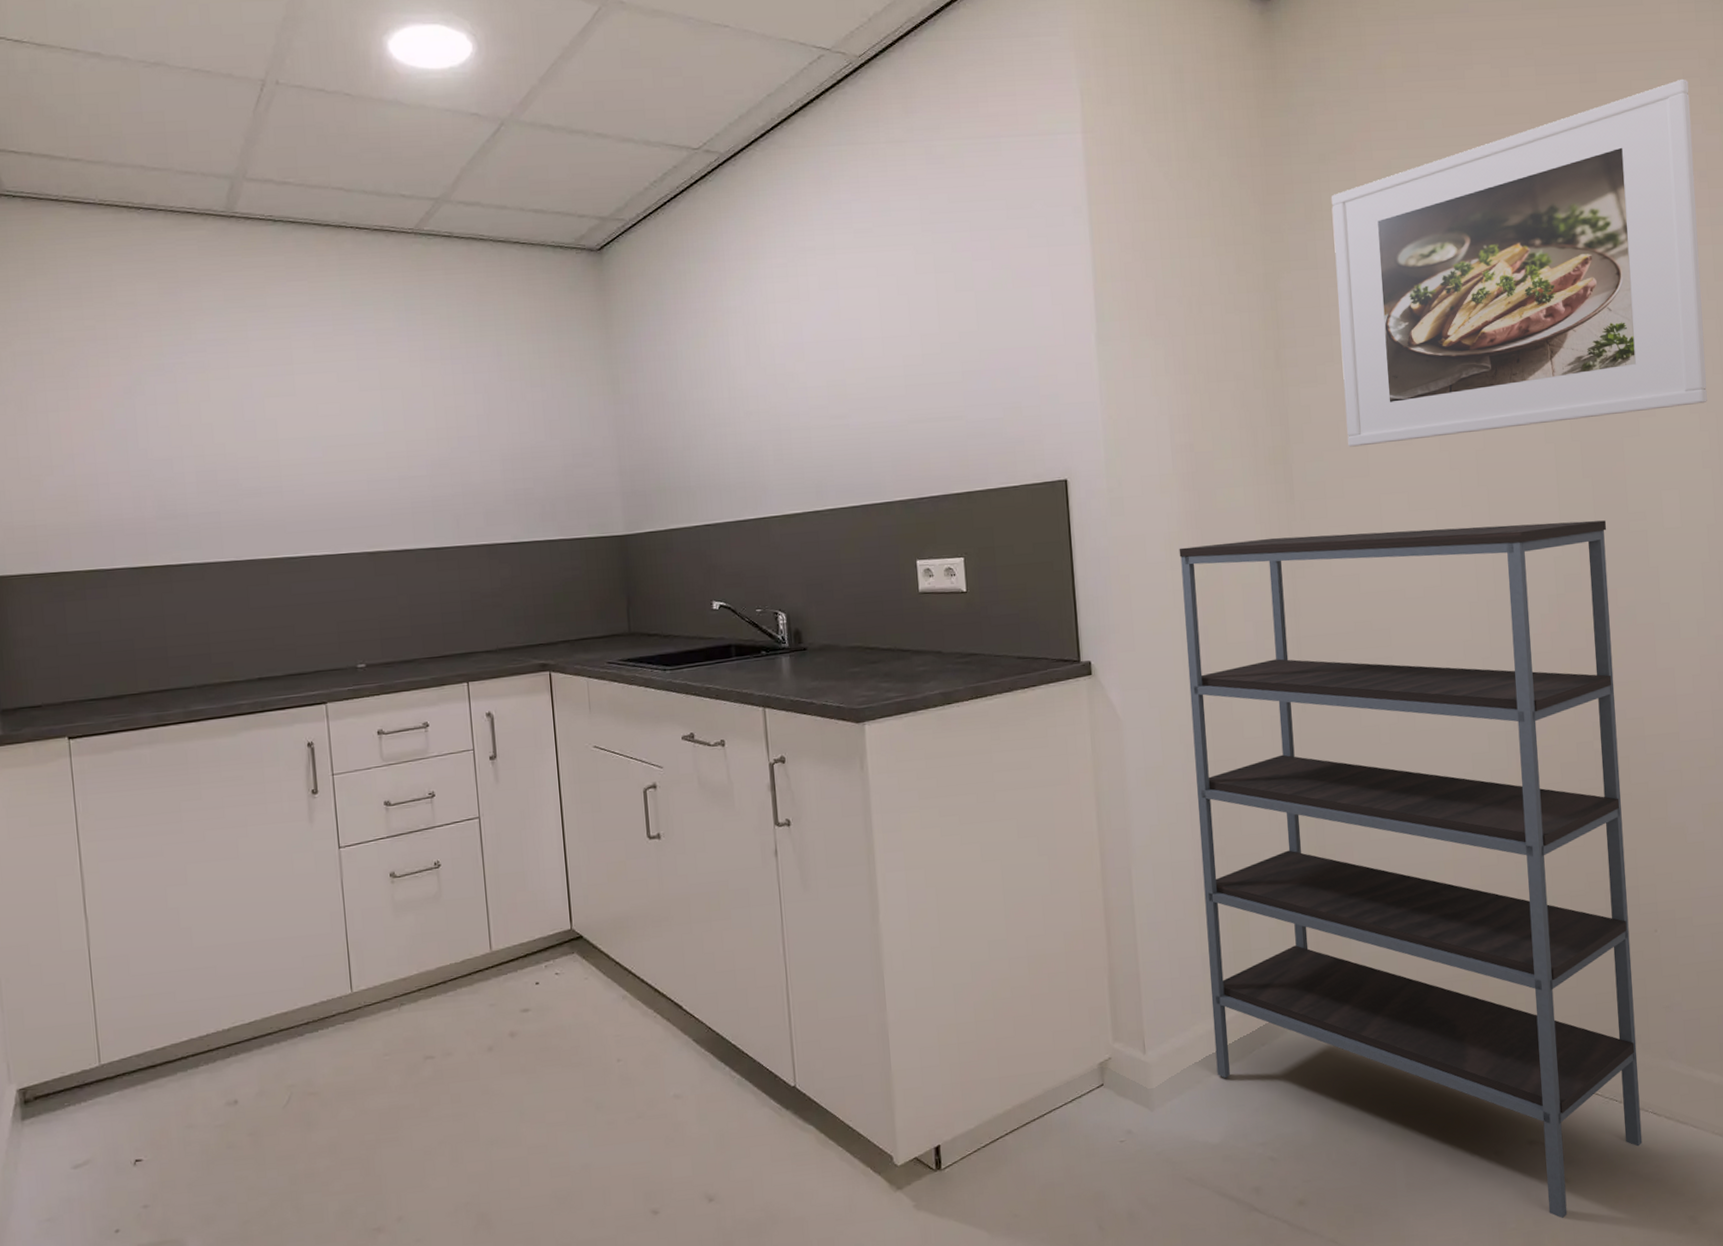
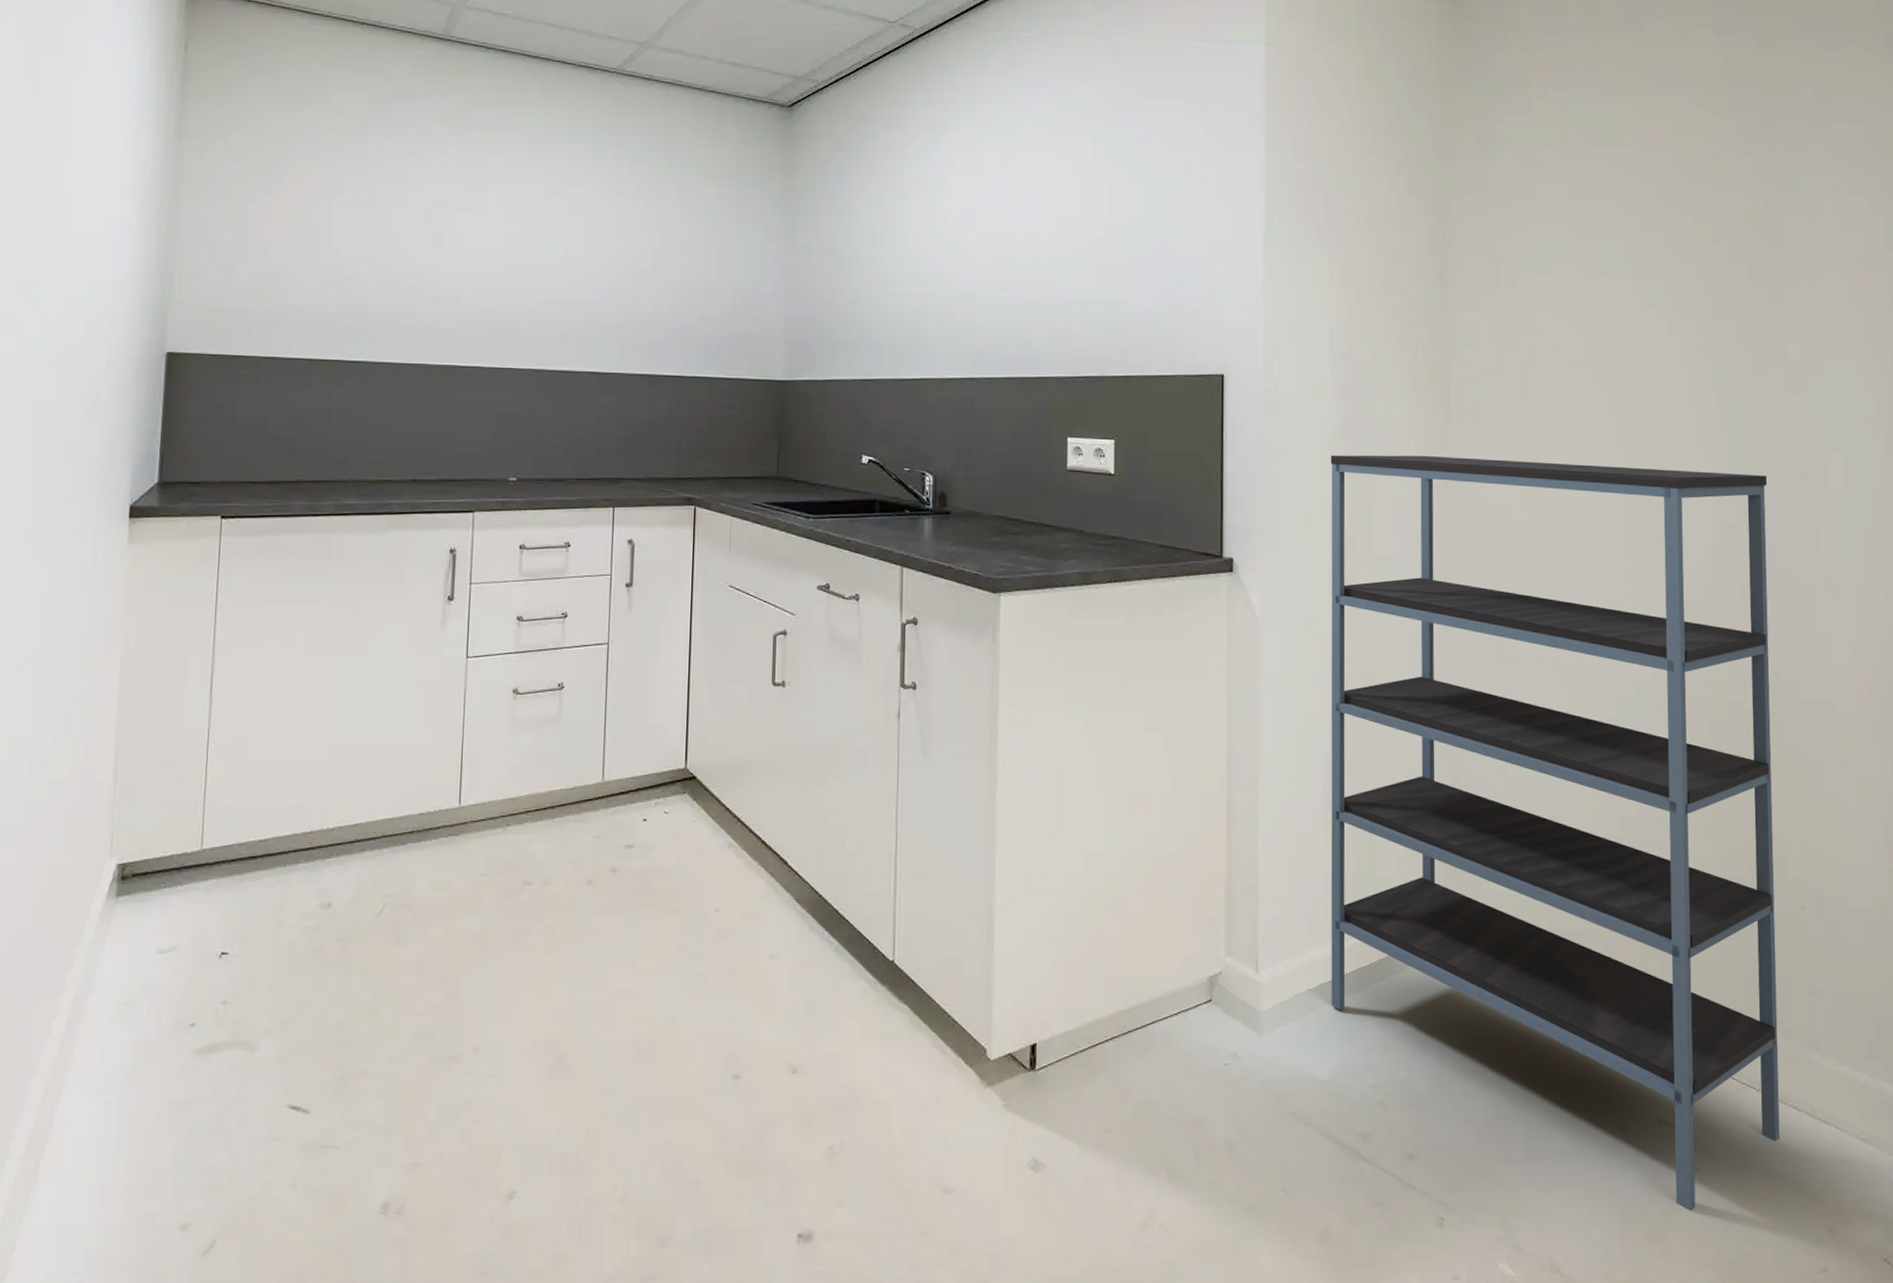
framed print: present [1331,78,1707,447] -> none [1505,52,1876,375]

